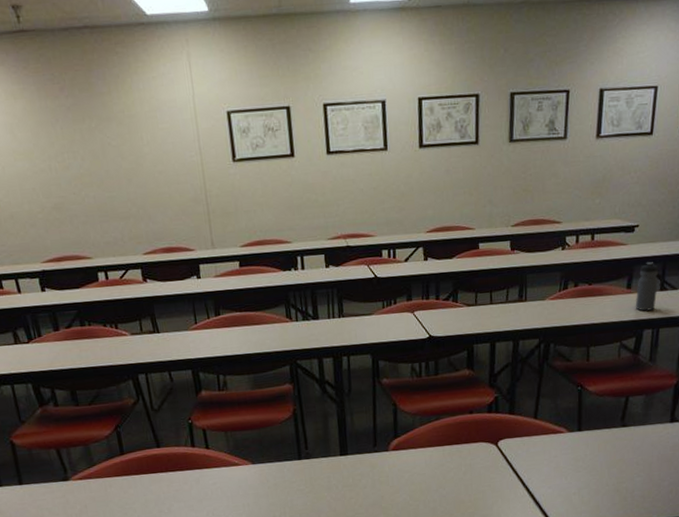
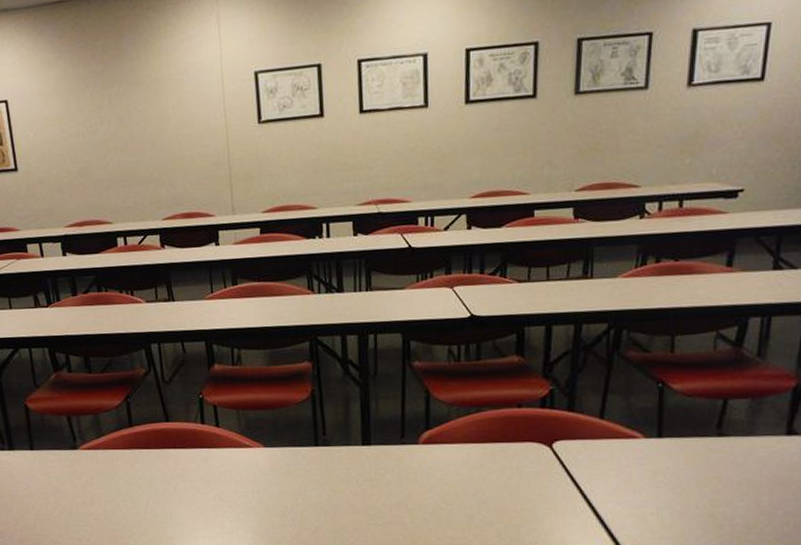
water bottle: present [635,262,659,311] -> none [737,234,771,295]

